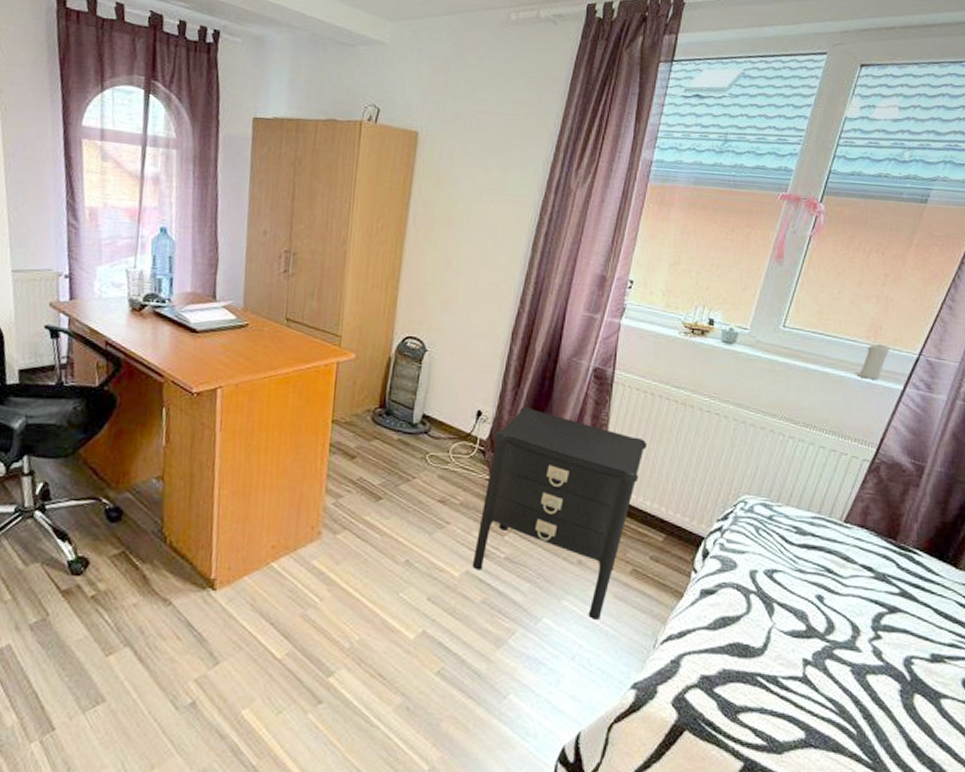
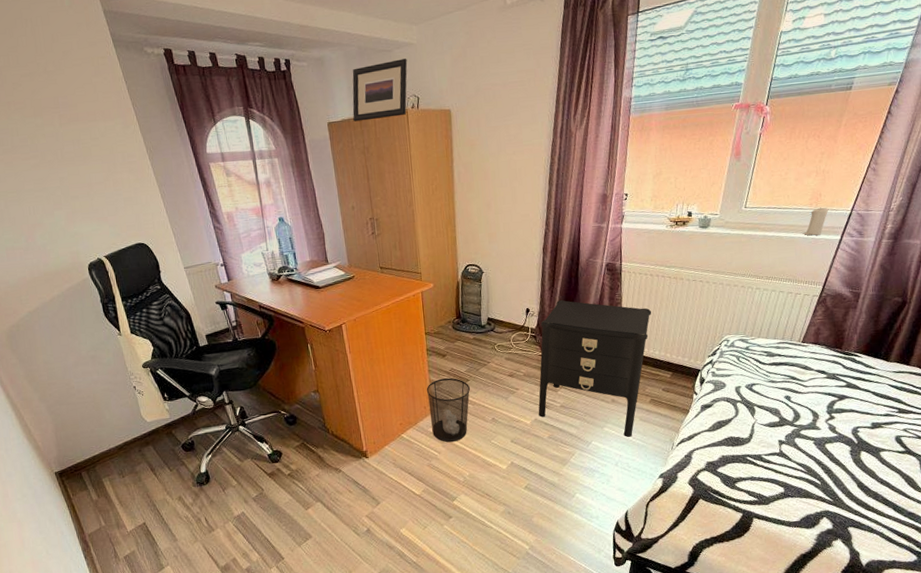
picture frame: none [288,57,373,128] -> present [352,59,408,122]
waste bin: none [316,489,382,587] -> present [426,378,471,443]

